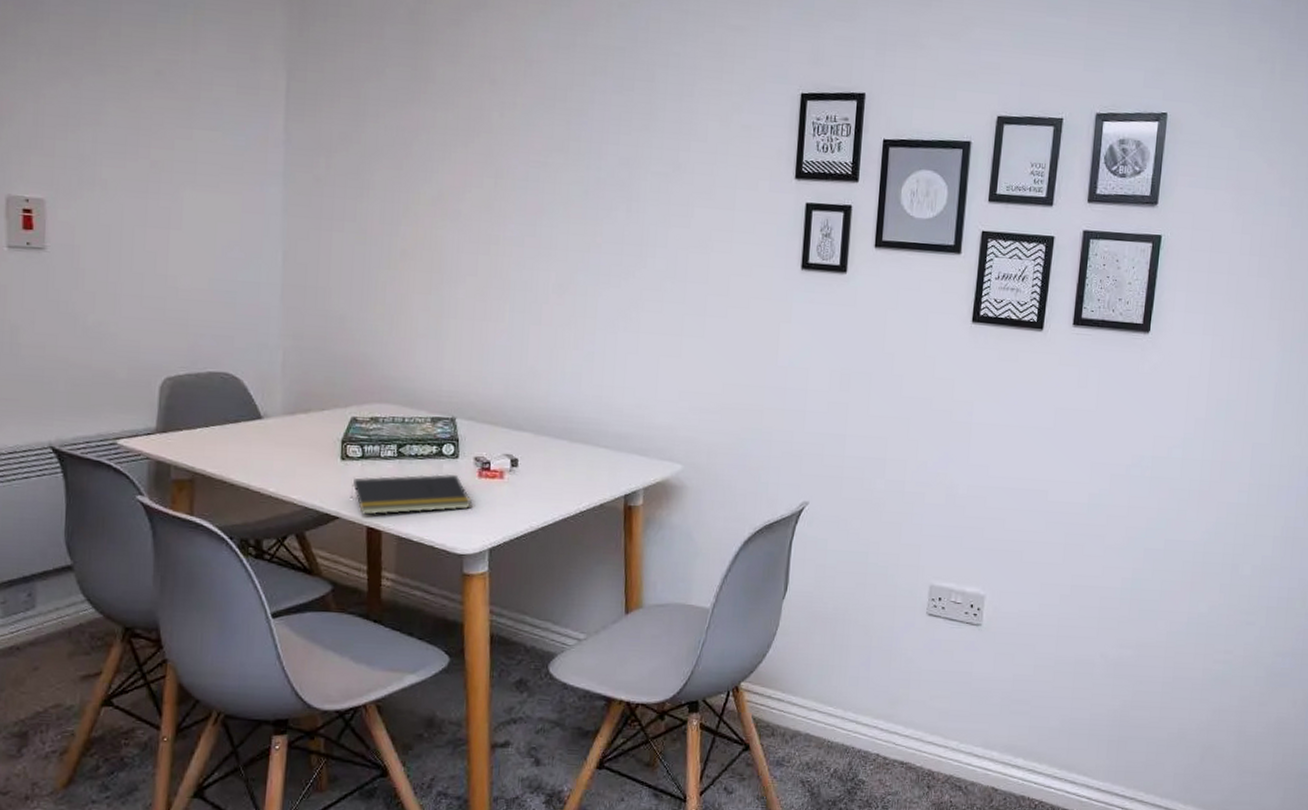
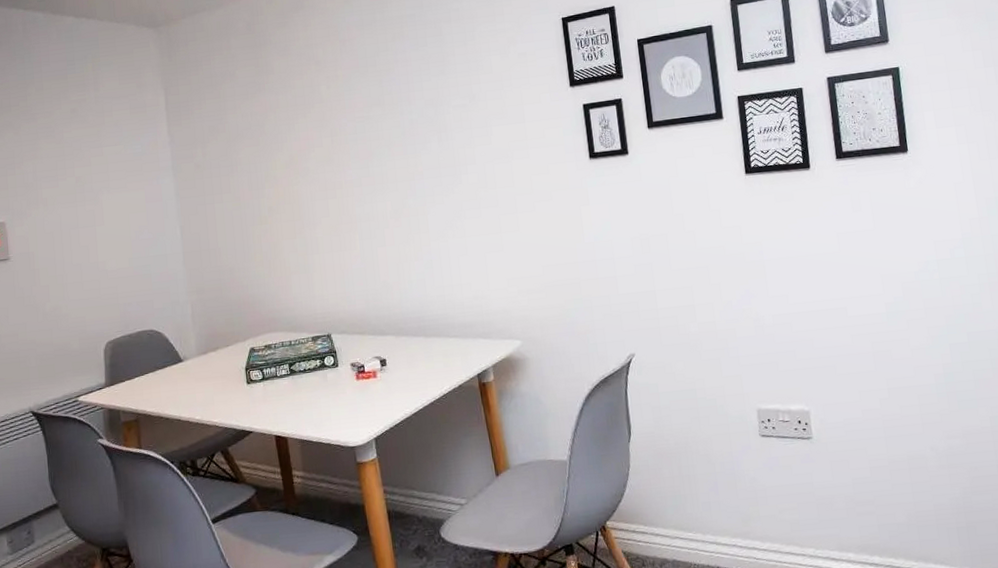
notepad: present [350,473,472,516] -> none [258,380,355,427]

